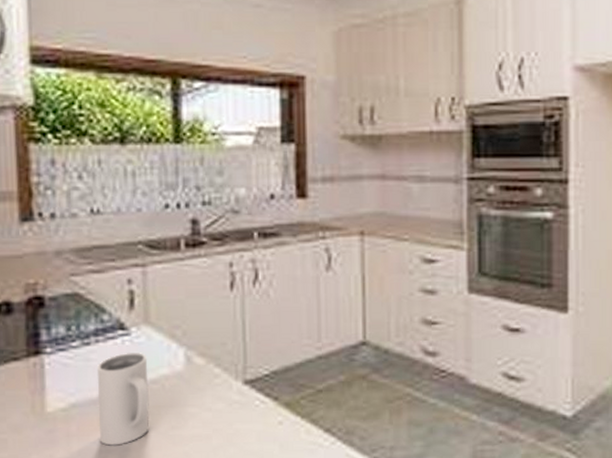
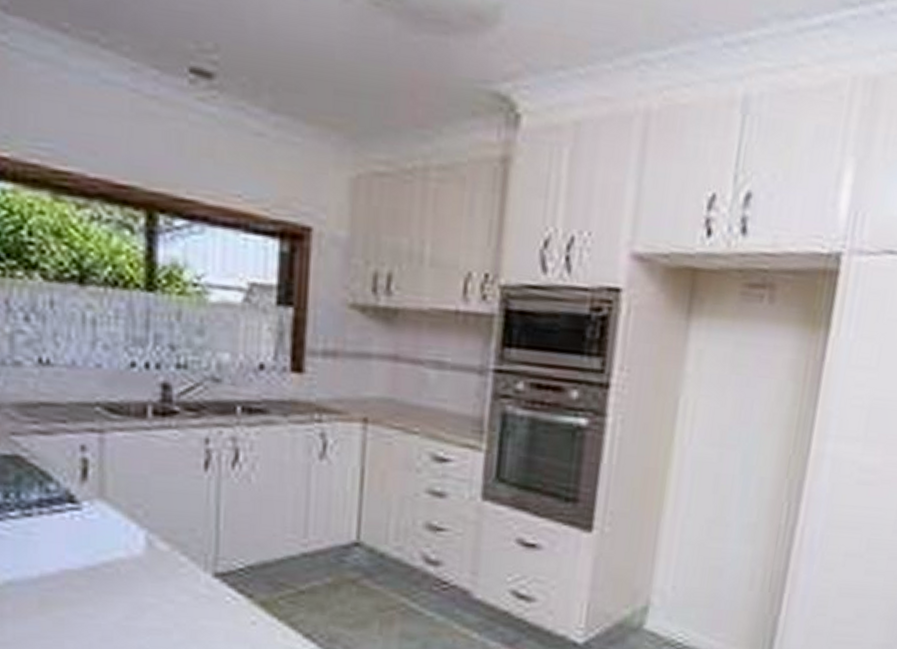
mug: present [96,352,150,446] -> none [39,528,101,632]

